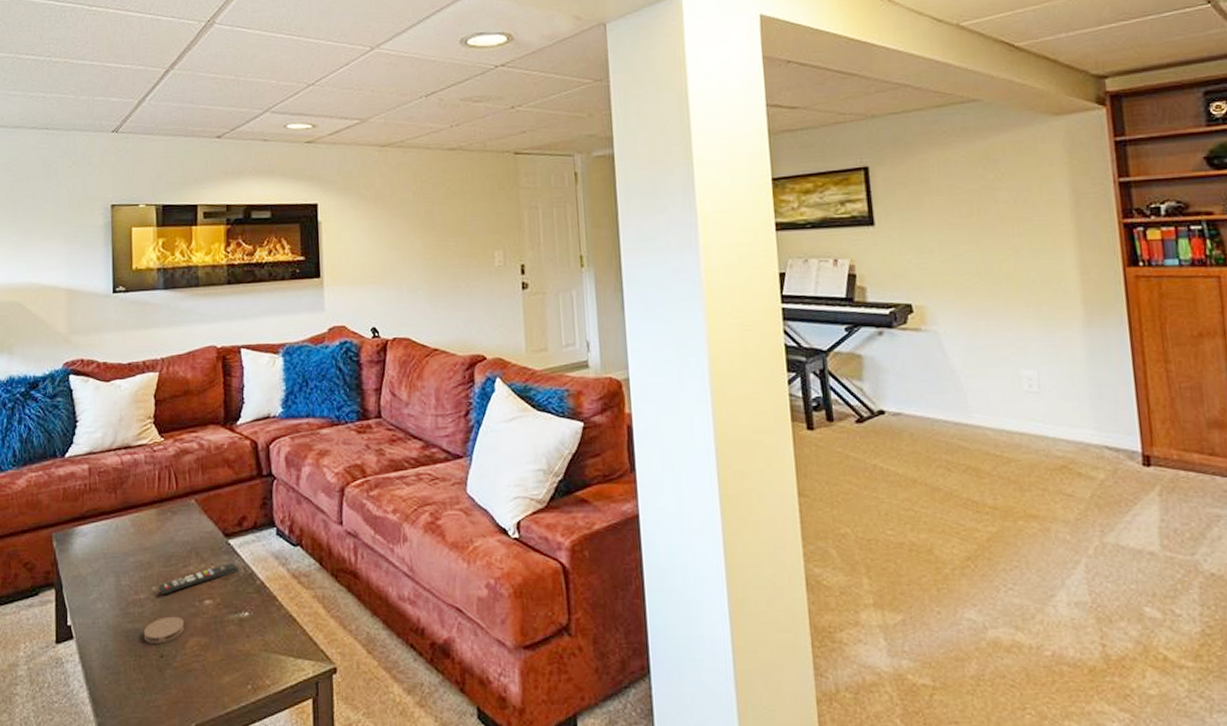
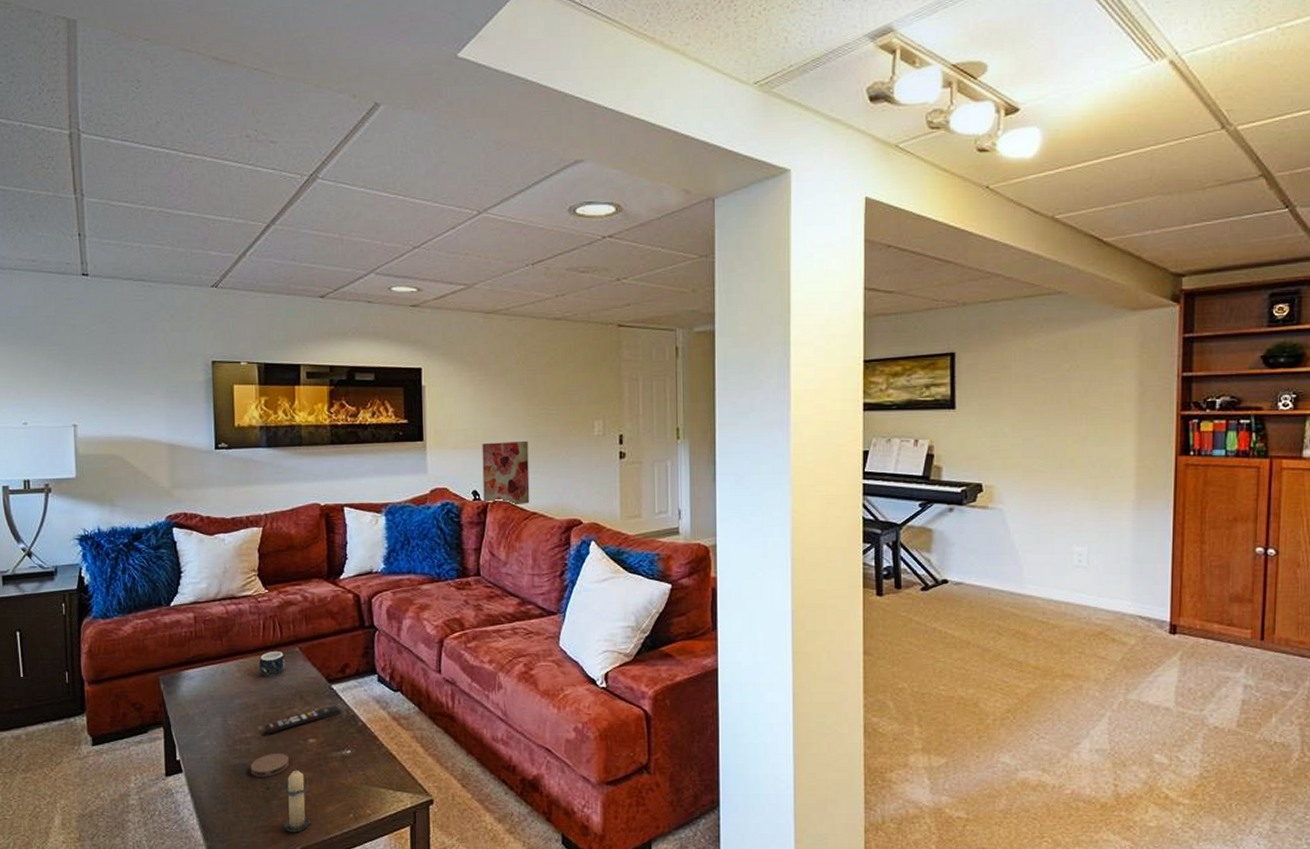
mug: none [154,504,181,532] -> present [259,652,285,677]
candle: none [176,633,206,707] -> present [282,768,310,833]
wall art: none [380,274,431,342] -> present [482,440,530,506]

